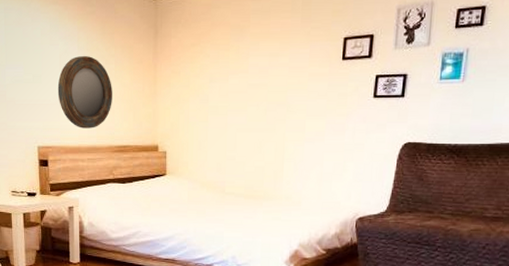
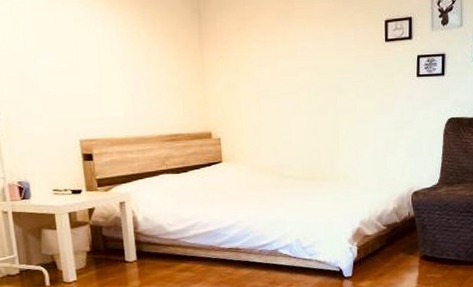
home mirror: present [57,56,112,128] -> none [97,42,159,119]

